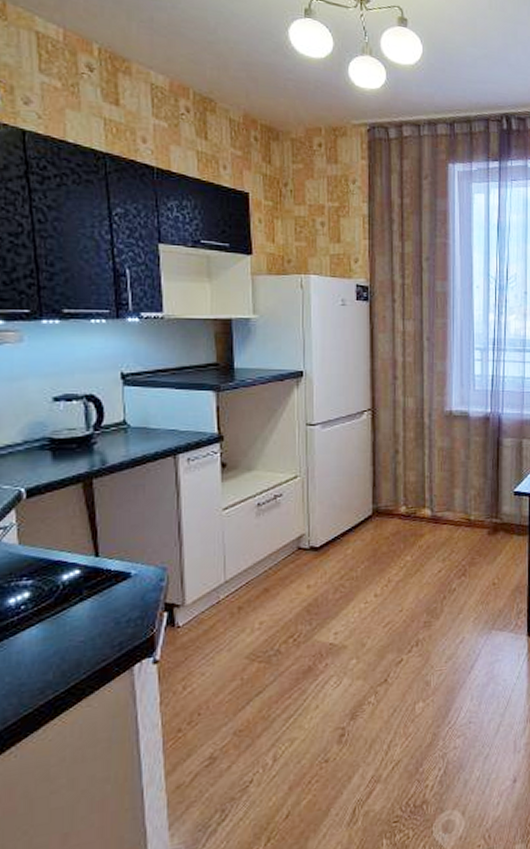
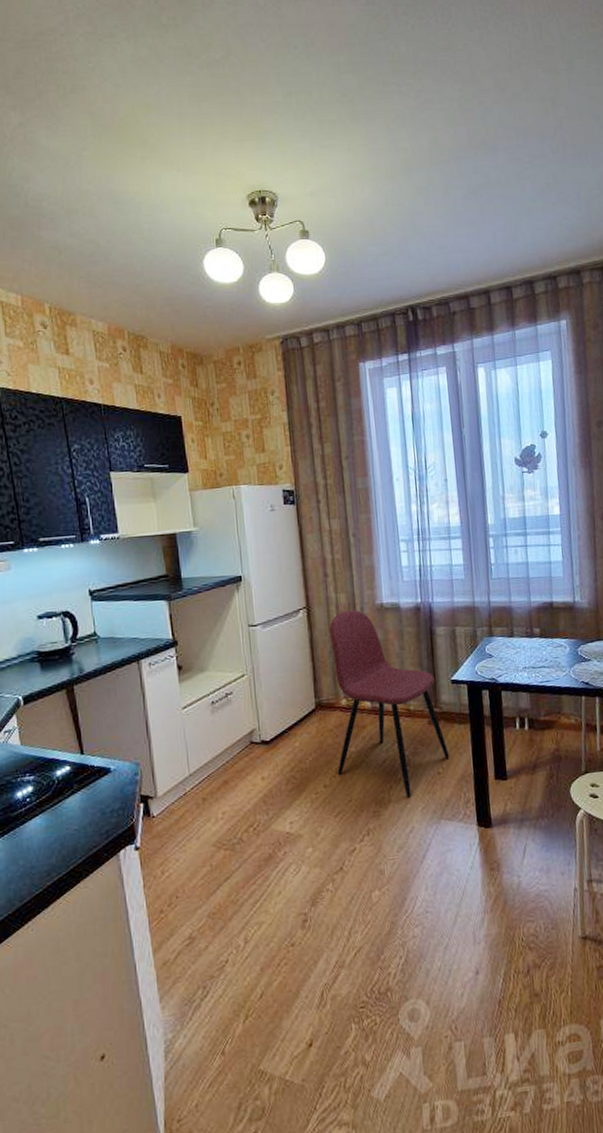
dining chair: none [390,415,506,608] -> present [329,609,450,798]

